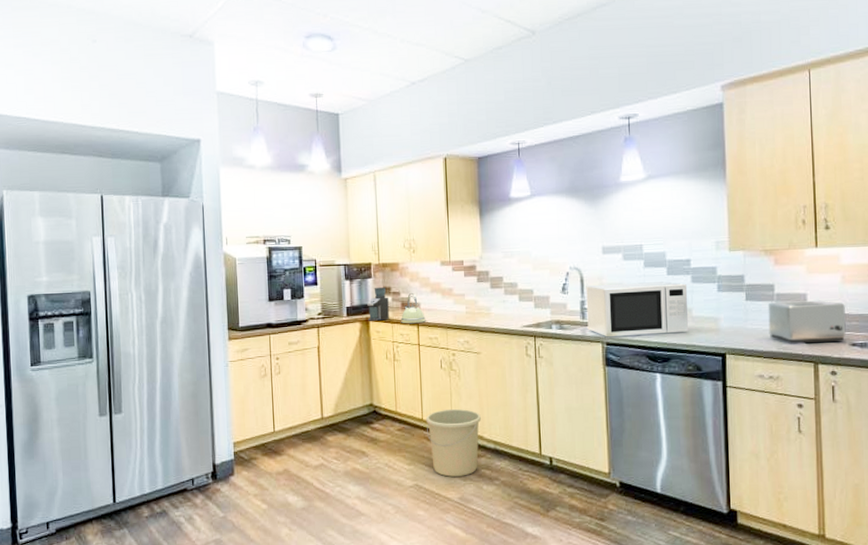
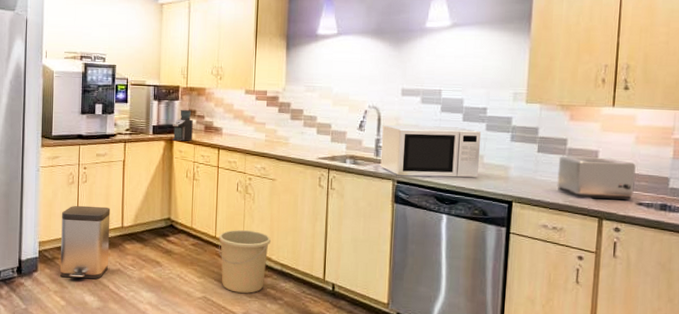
pedal bin: none [256,398,311,479] -> present [60,205,111,280]
kettle: present [400,292,426,324] -> none [202,117,227,147]

